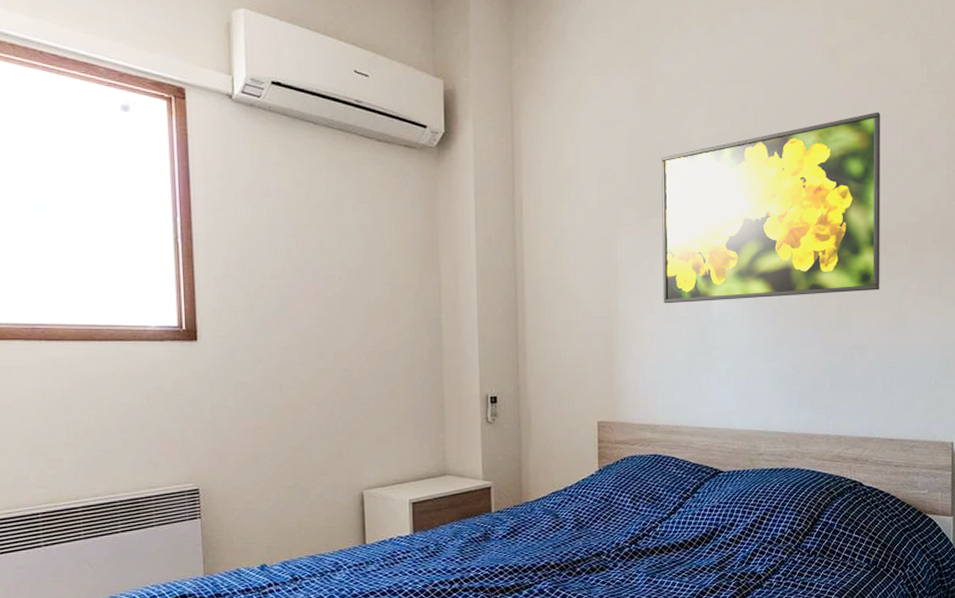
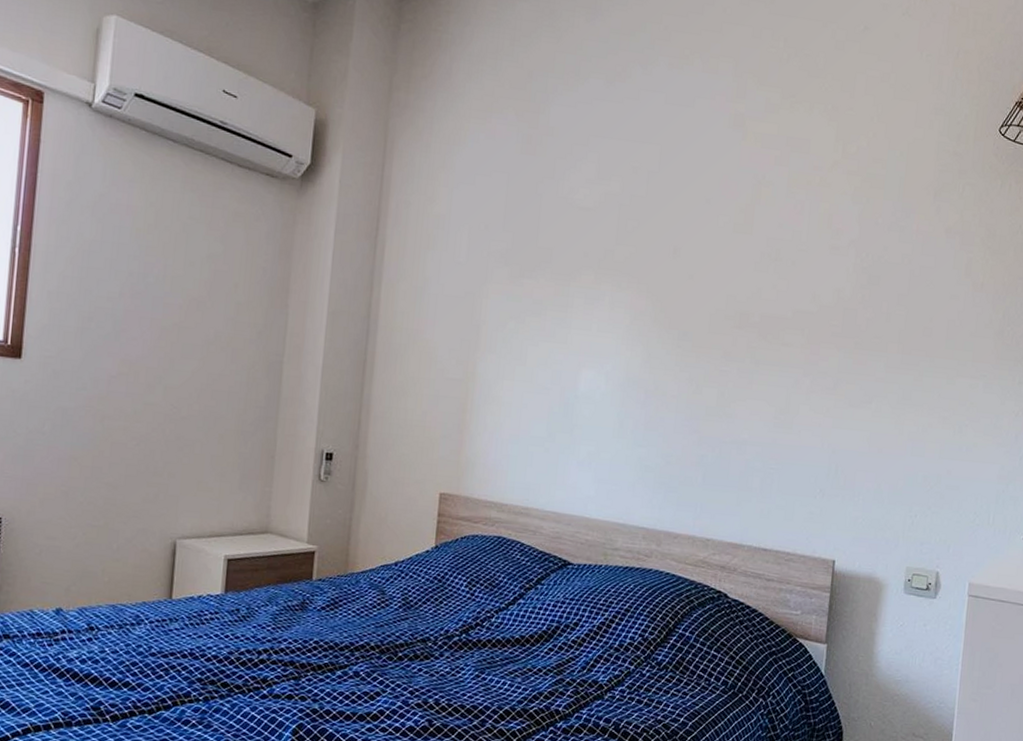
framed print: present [661,112,881,304] -> none [526,187,787,382]

